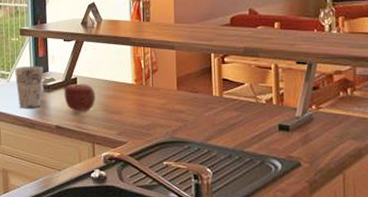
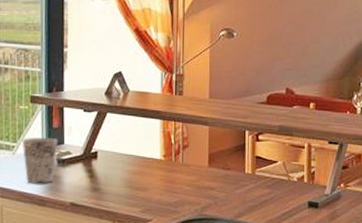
apple: present [64,83,95,112] -> none [82,158,118,188]

